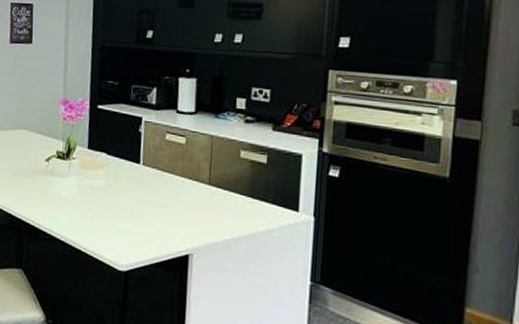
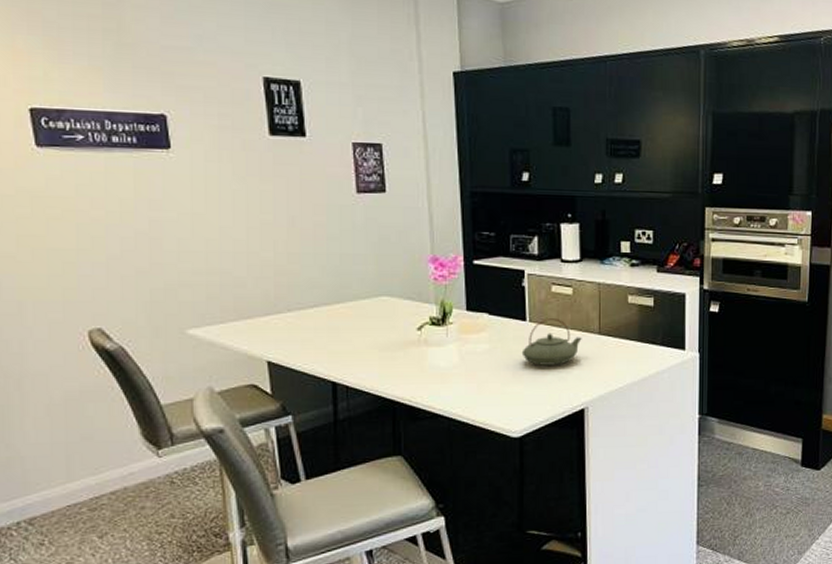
teapot: none [133,163,192,209] -> present [521,318,582,366]

